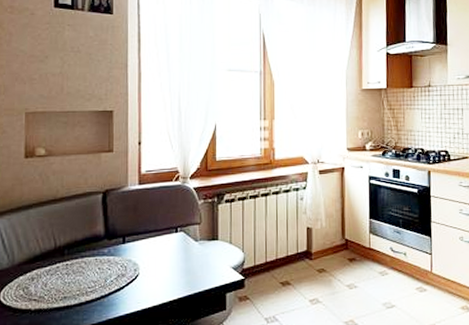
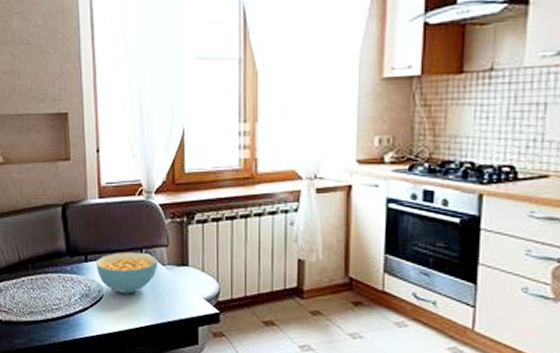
cereal bowl: none [133,231,191,271] -> present [96,251,157,294]

